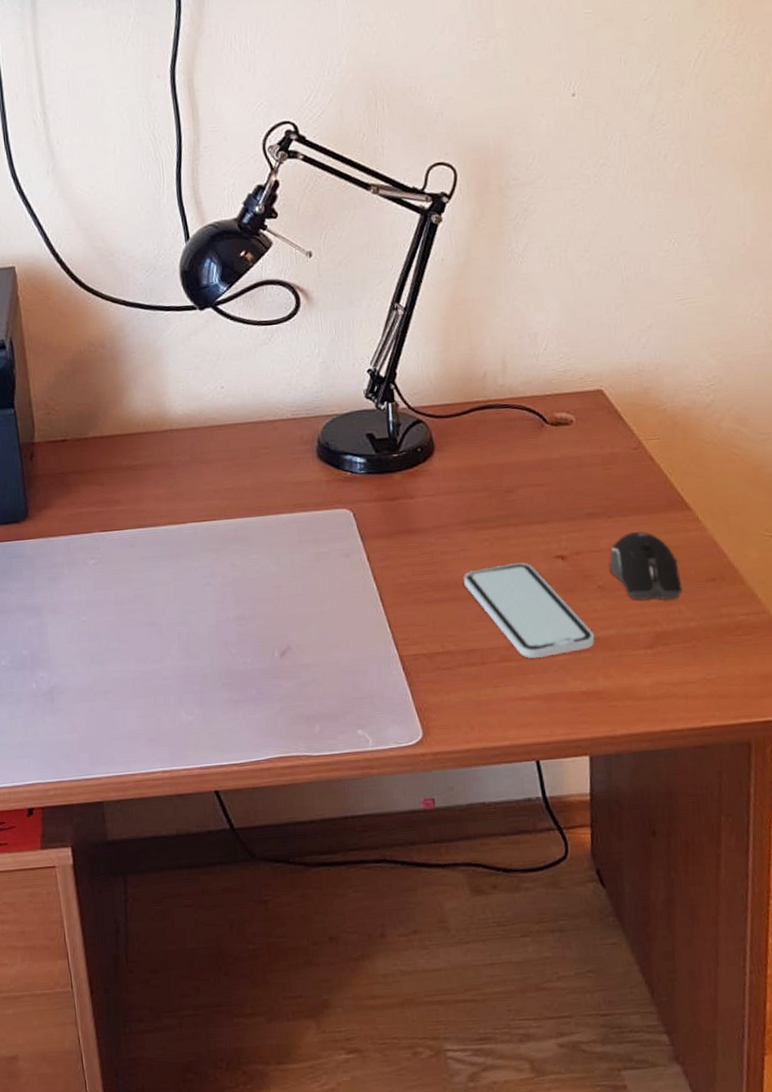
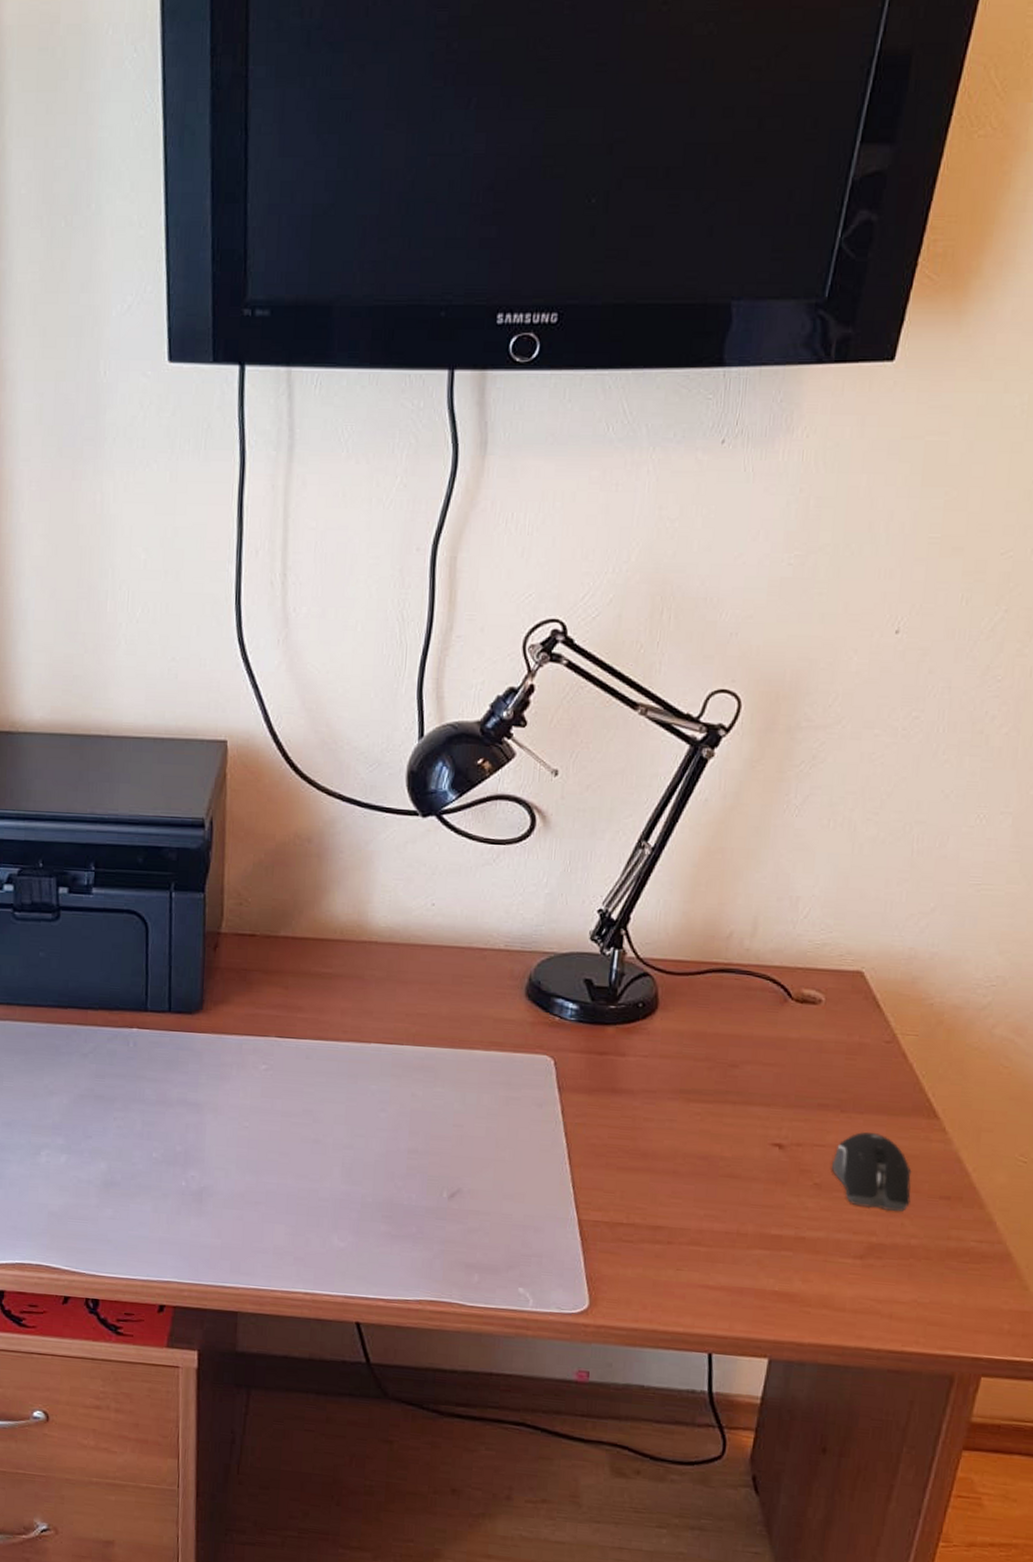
smartphone: present [463,562,595,659] -> none [664,1142,800,1249]

